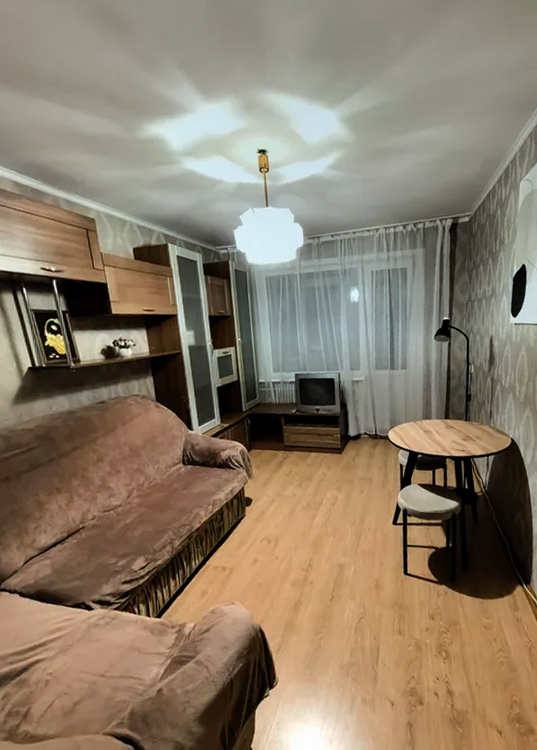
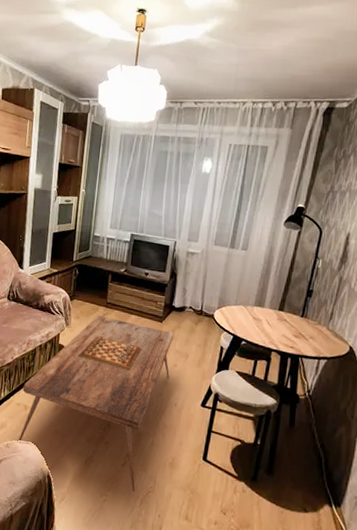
coffee table: none [217,459,358,622] -> present [17,315,173,492]

